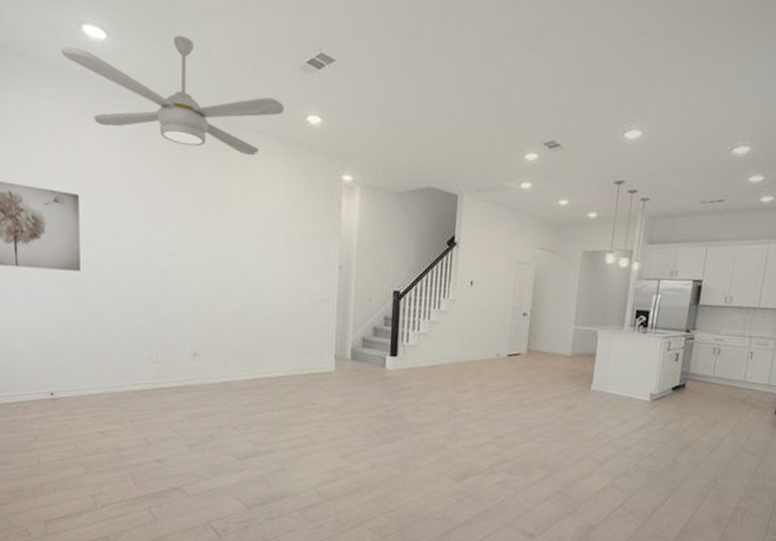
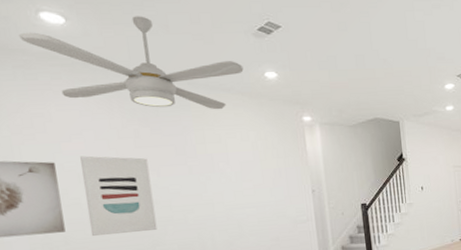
wall art: none [103,191,169,284] -> present [80,156,157,237]

